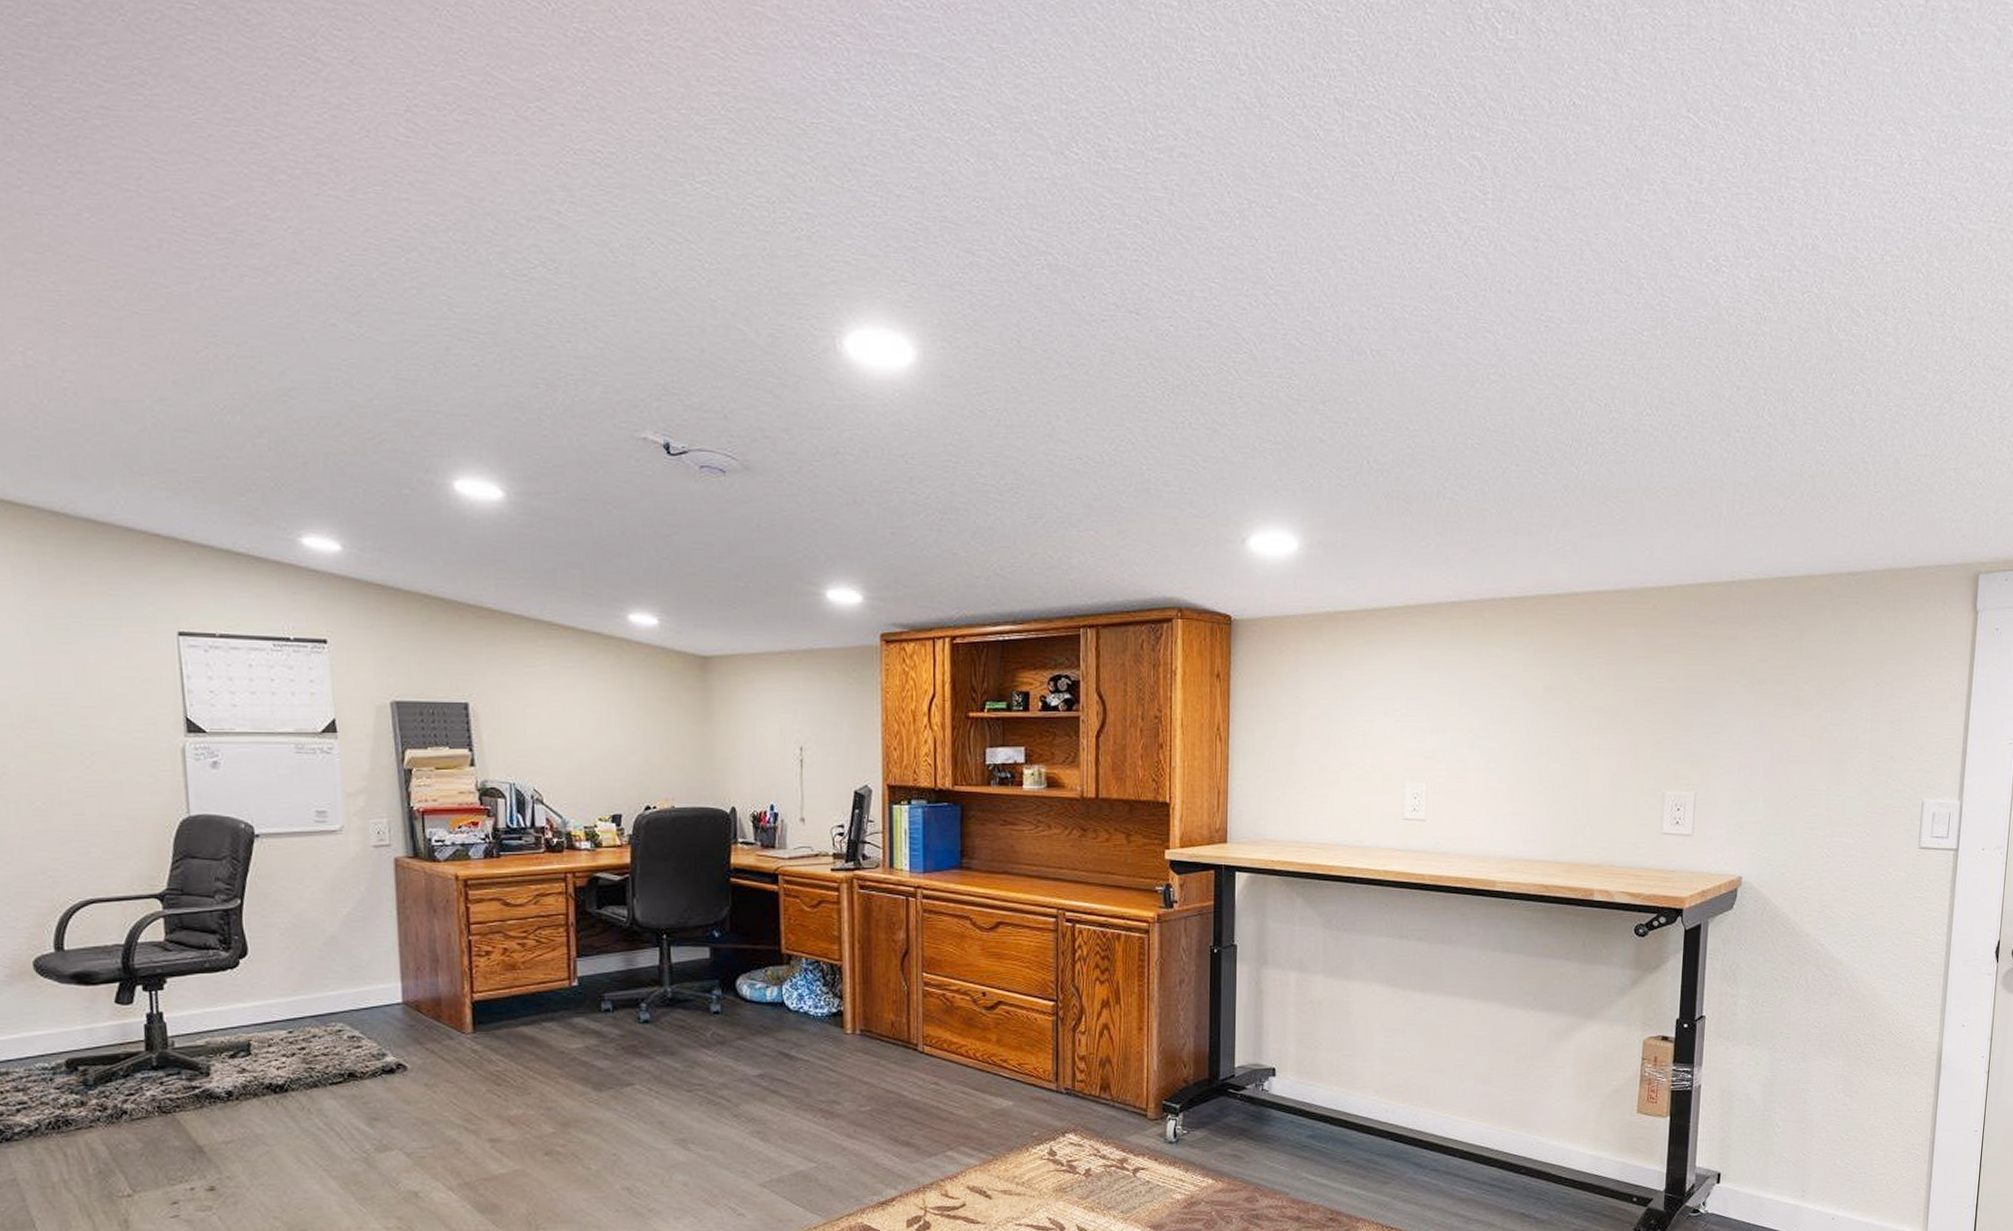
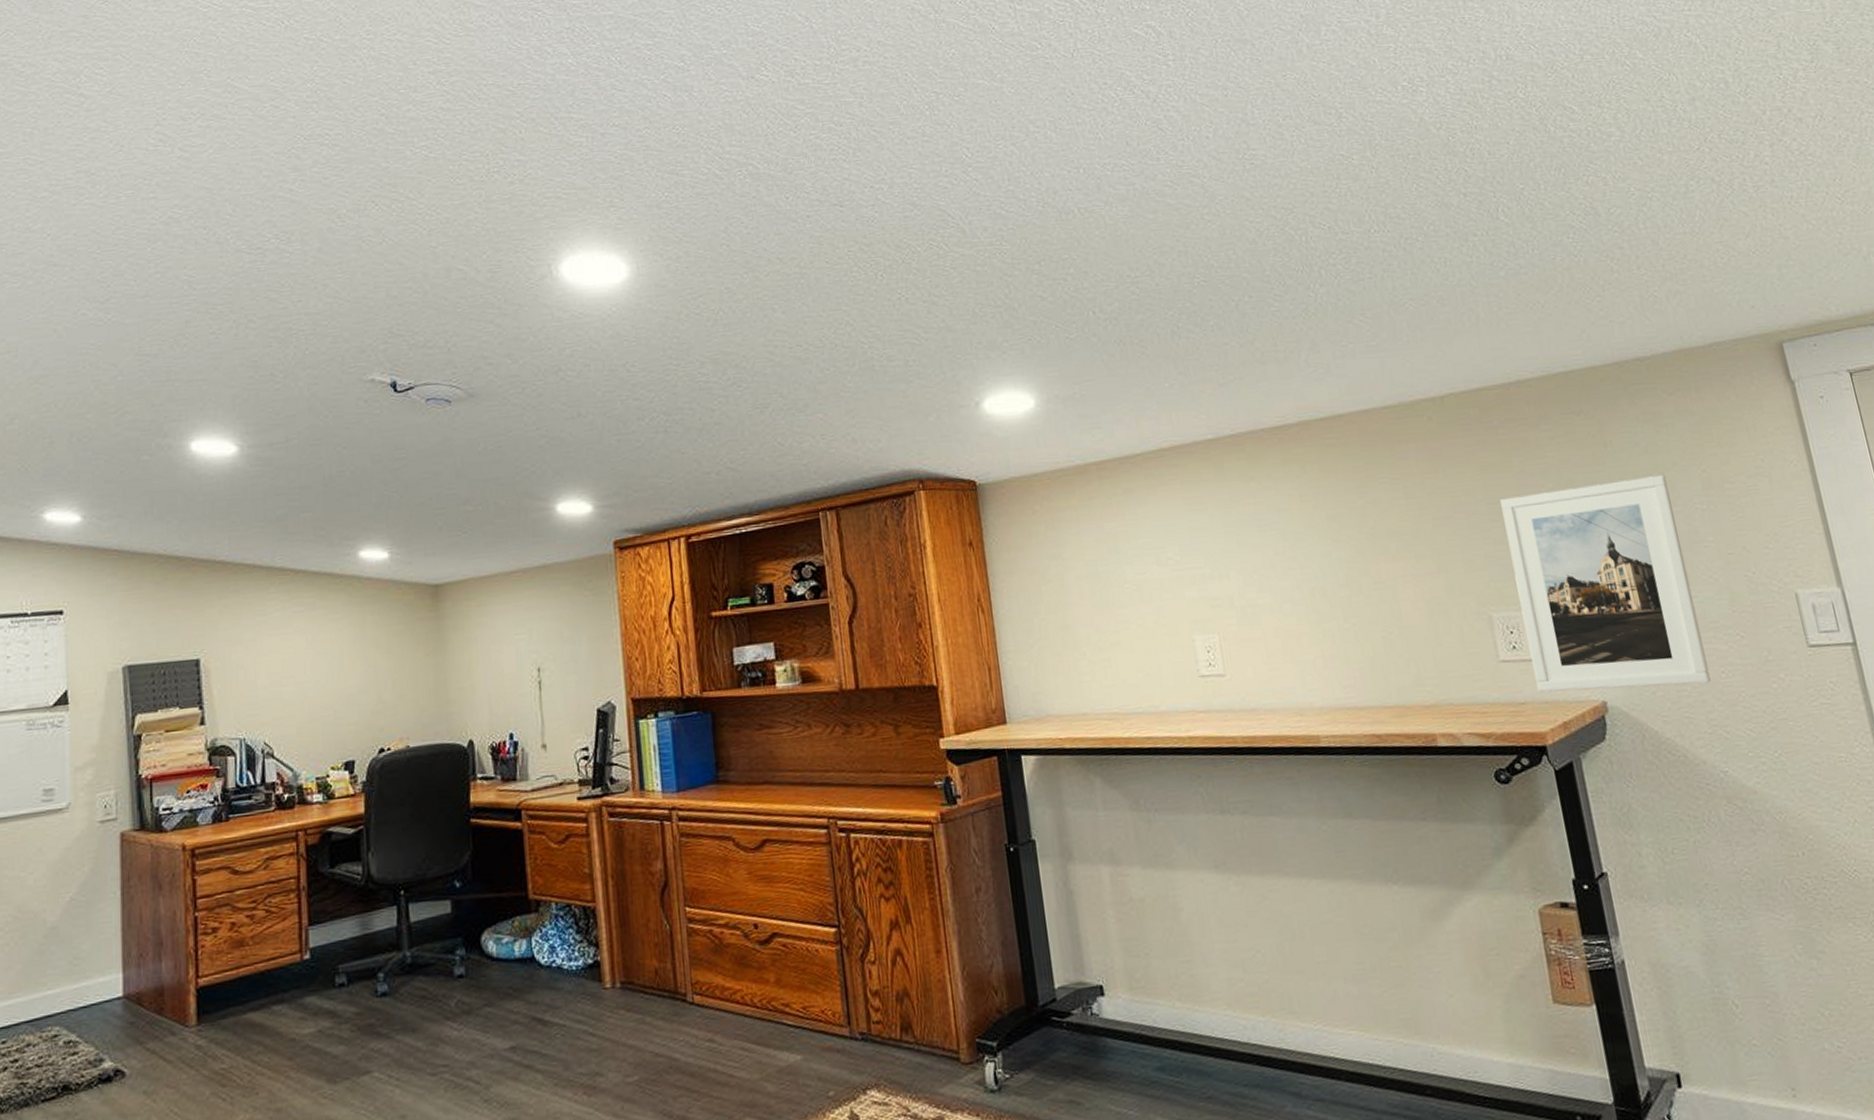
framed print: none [1687,684,1844,870] -> present [1500,475,1711,693]

